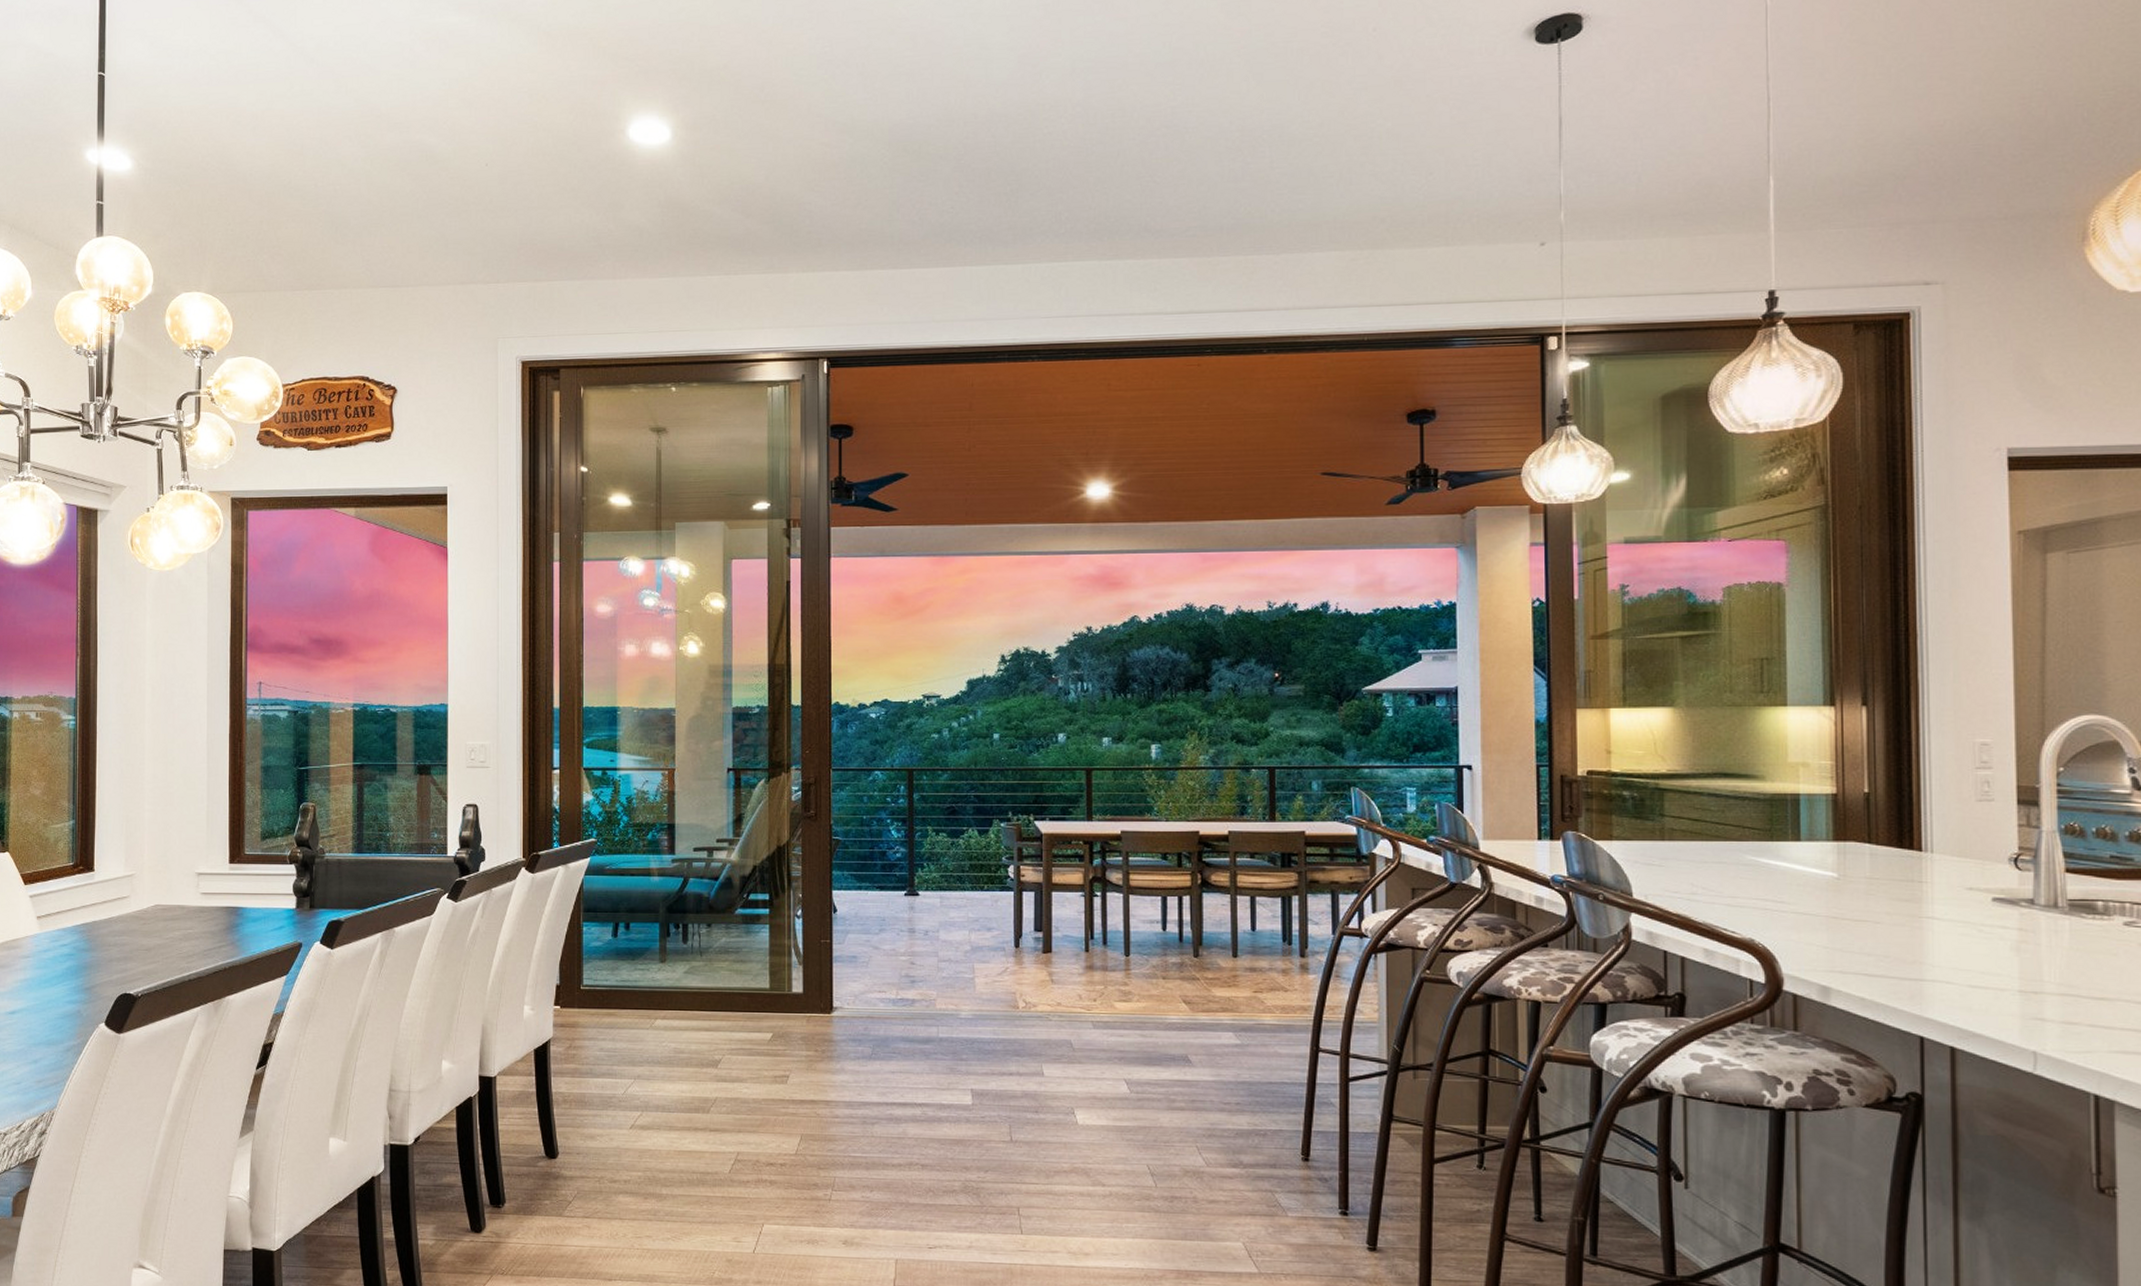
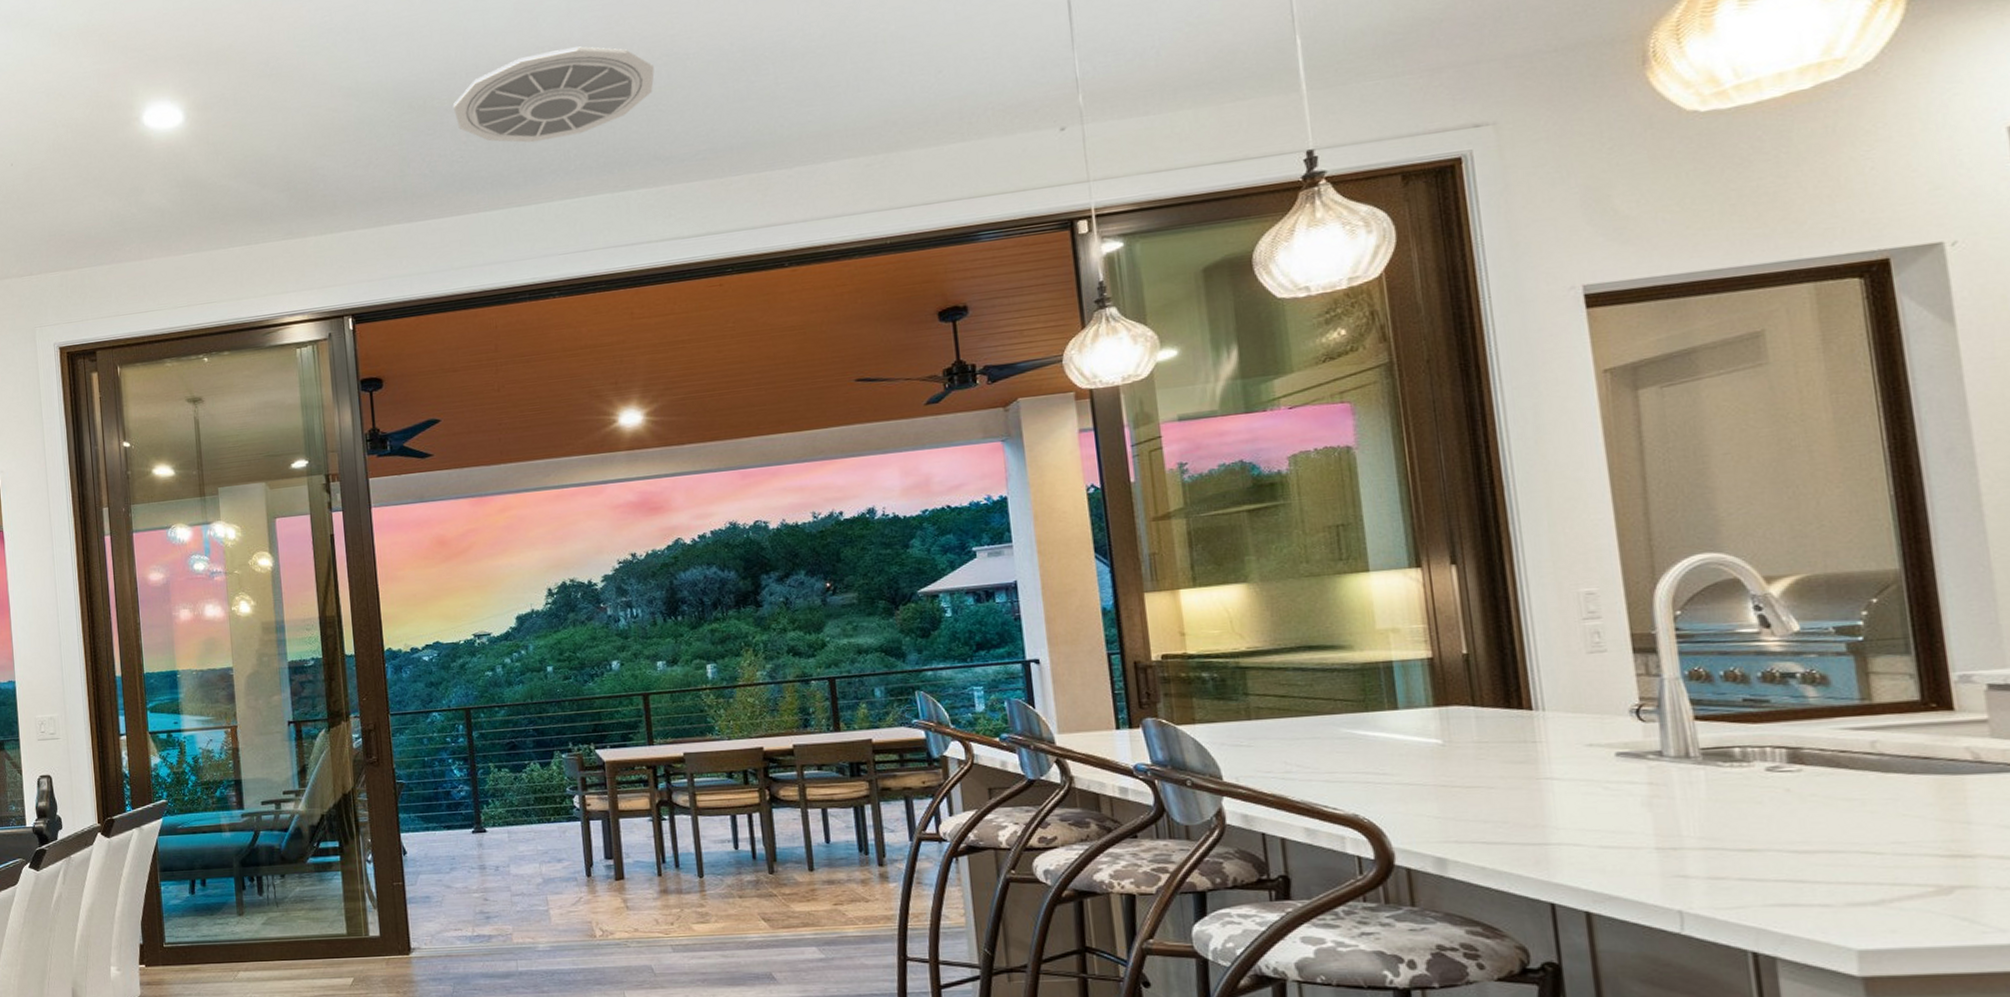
ceiling vent: none [948,108,1152,201] -> present [452,46,655,143]

